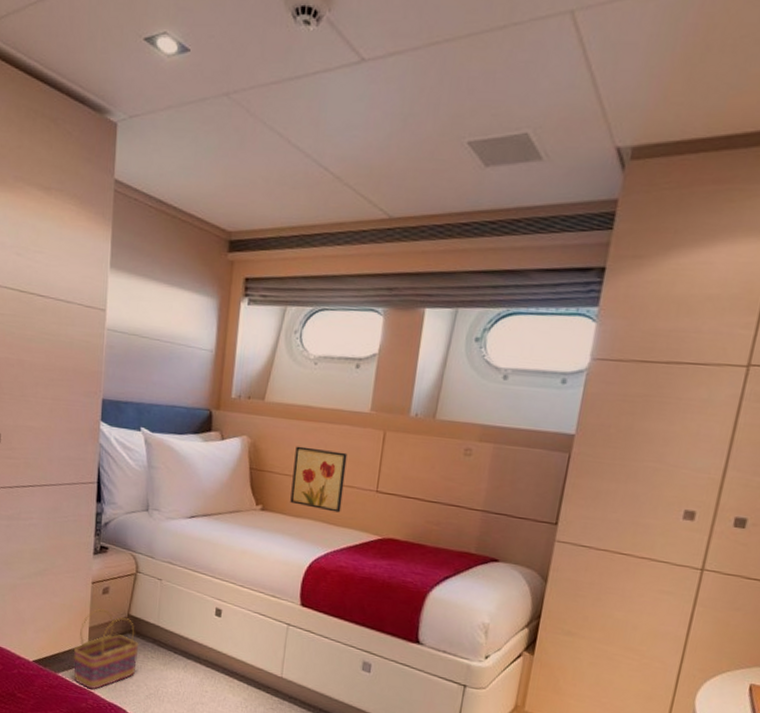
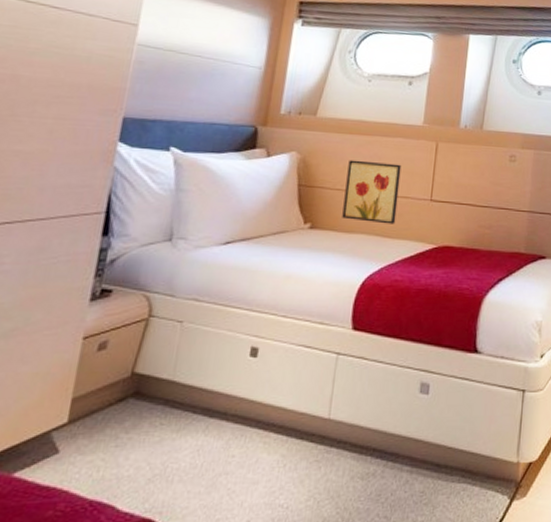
basket: present [73,608,139,690] -> none [38,370,144,488]

